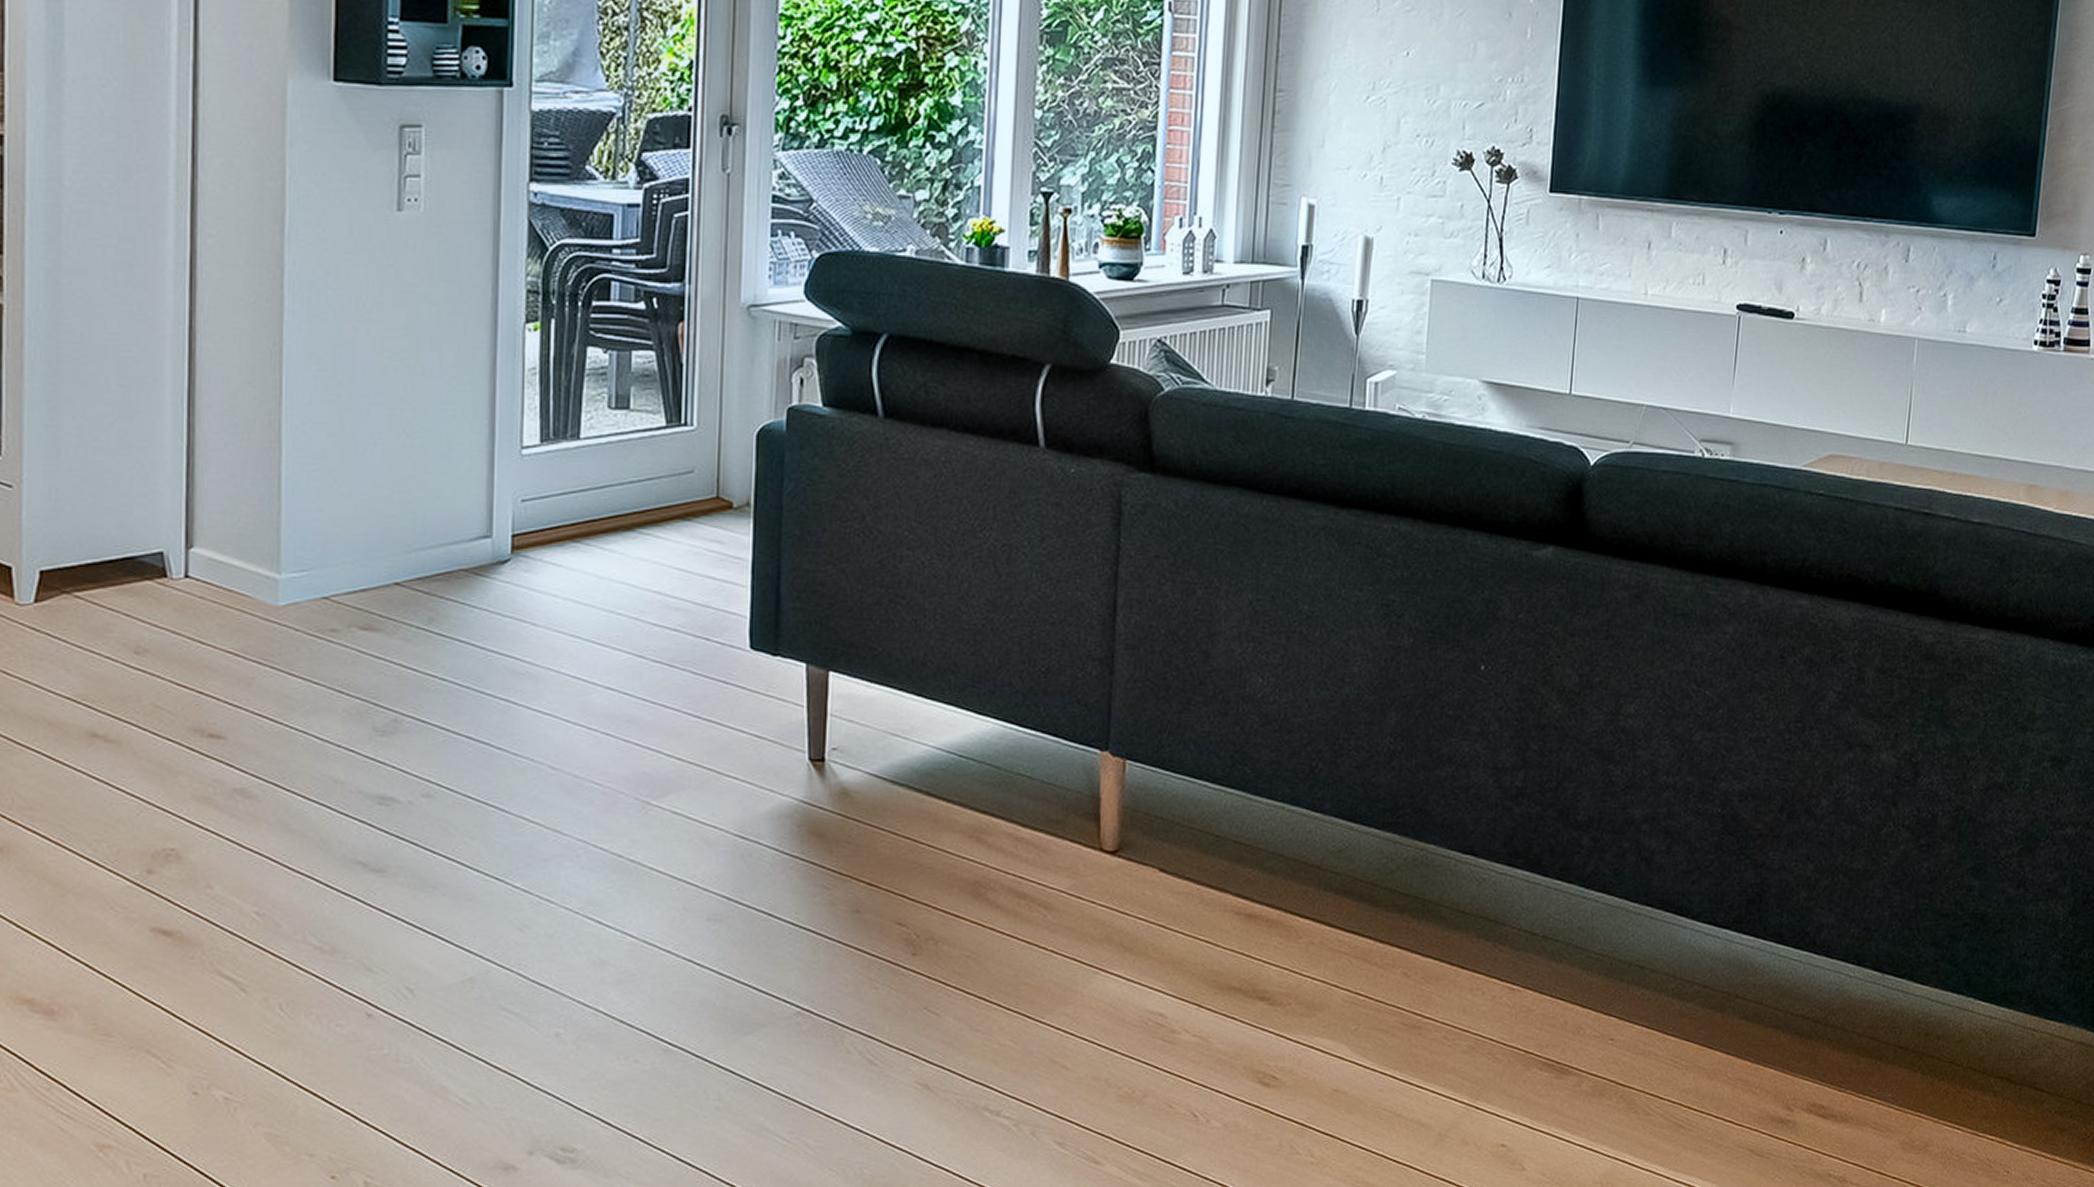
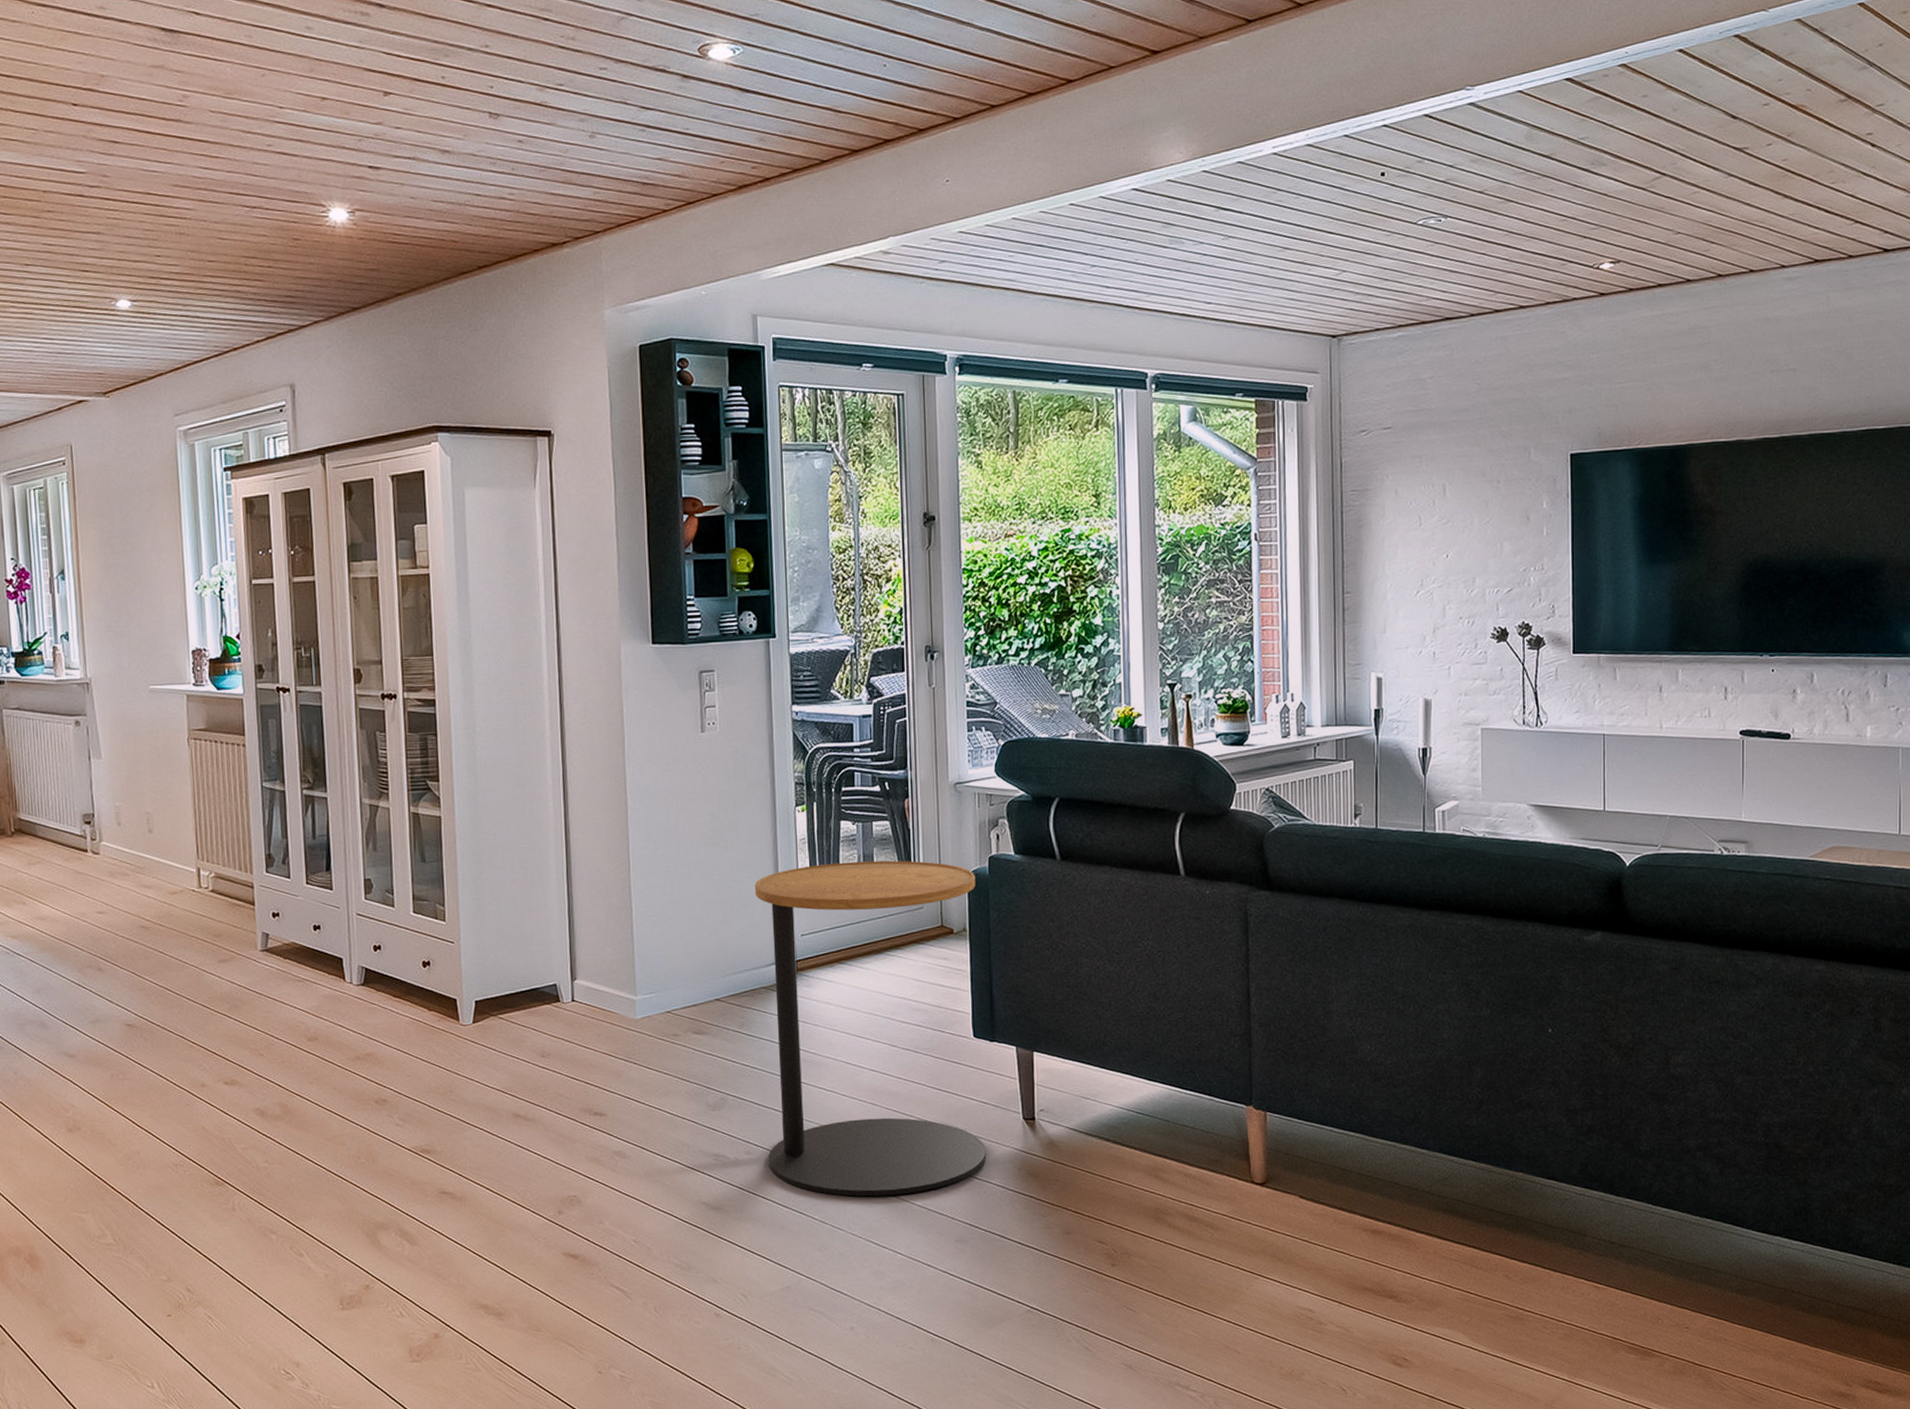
side table: none [455,404,767,859] -> present [754,860,987,1197]

